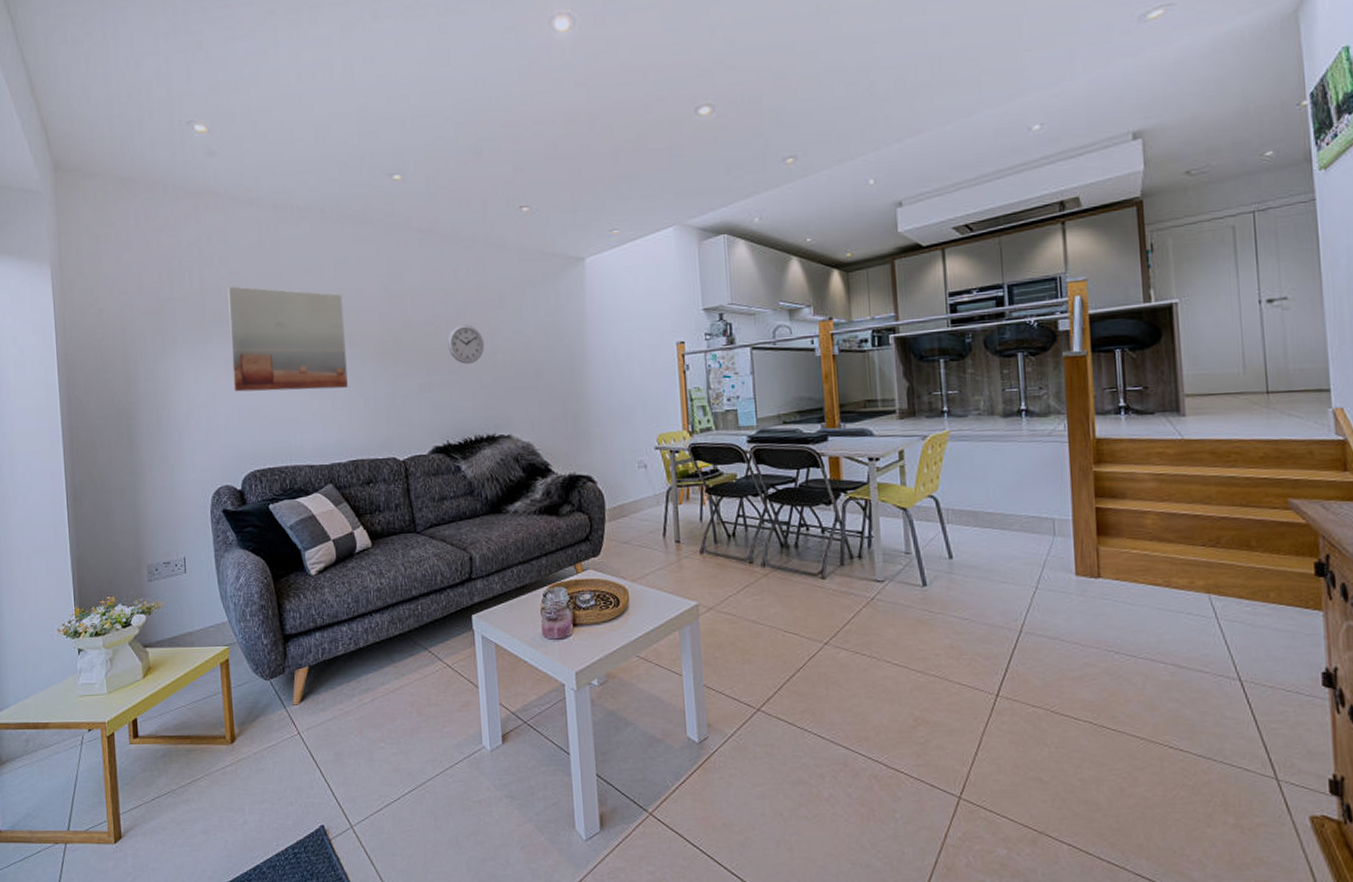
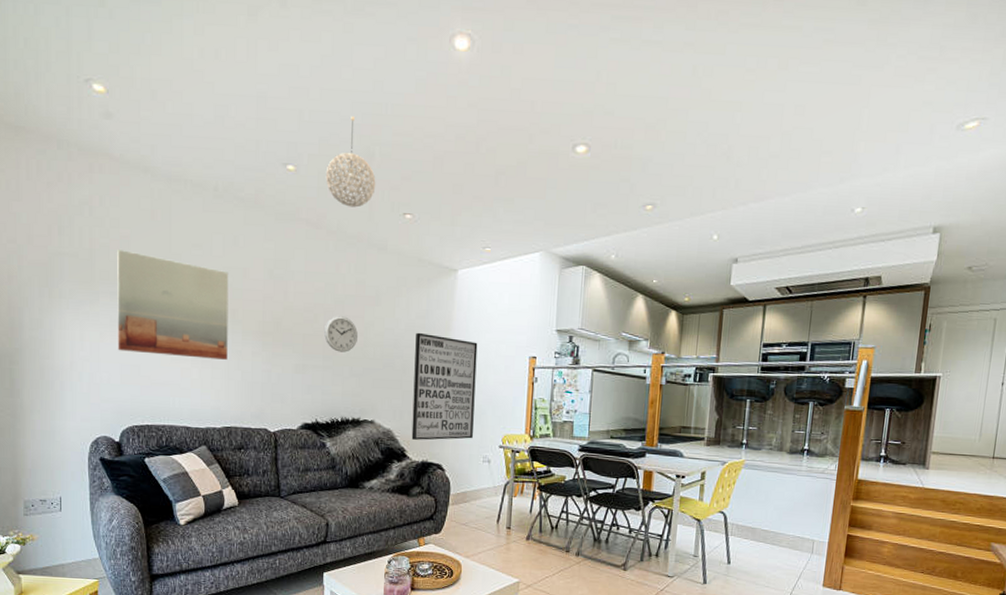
pendant light: none [433,115,488,209] -> present [325,116,376,208]
wall art: none [547,331,623,451] -> present [411,332,478,440]

